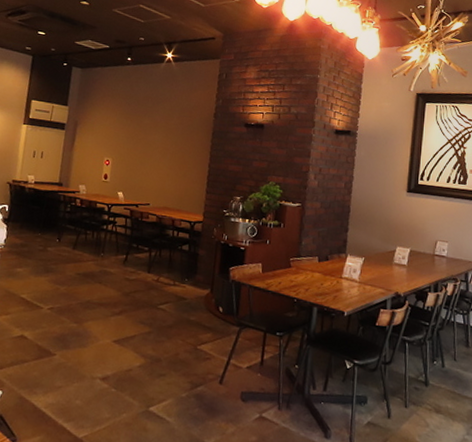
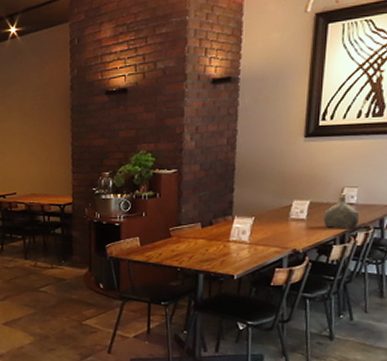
water jug: none [421,246,450,280] -> present [323,193,360,229]

